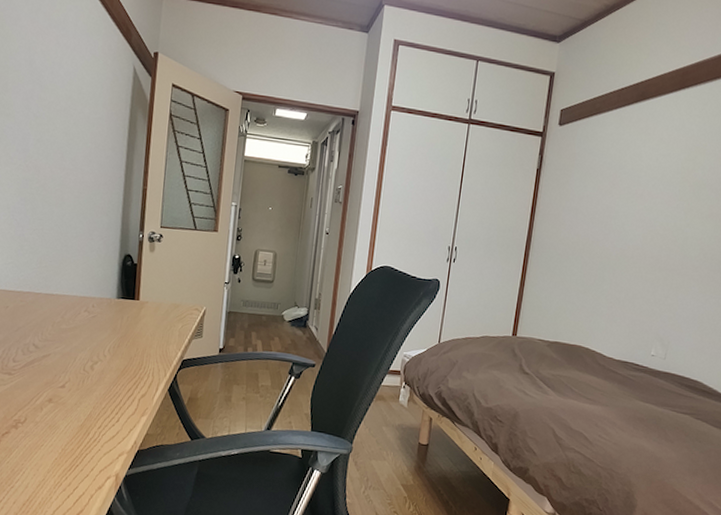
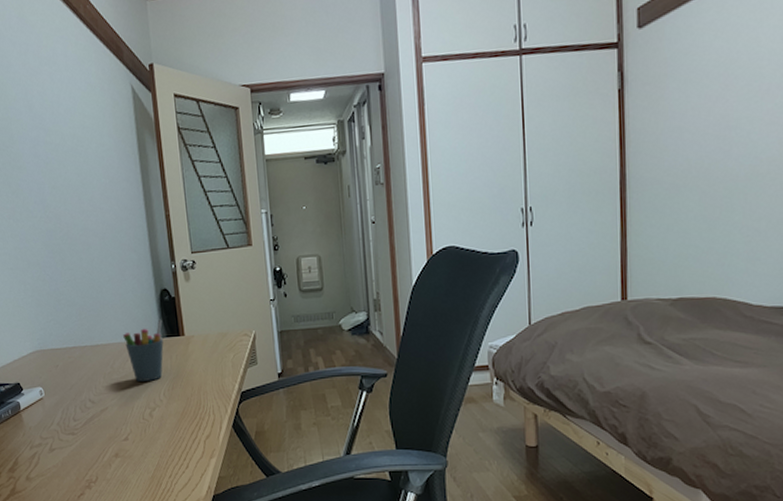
pen holder: none [79,281,121,336] -> present [123,319,164,382]

